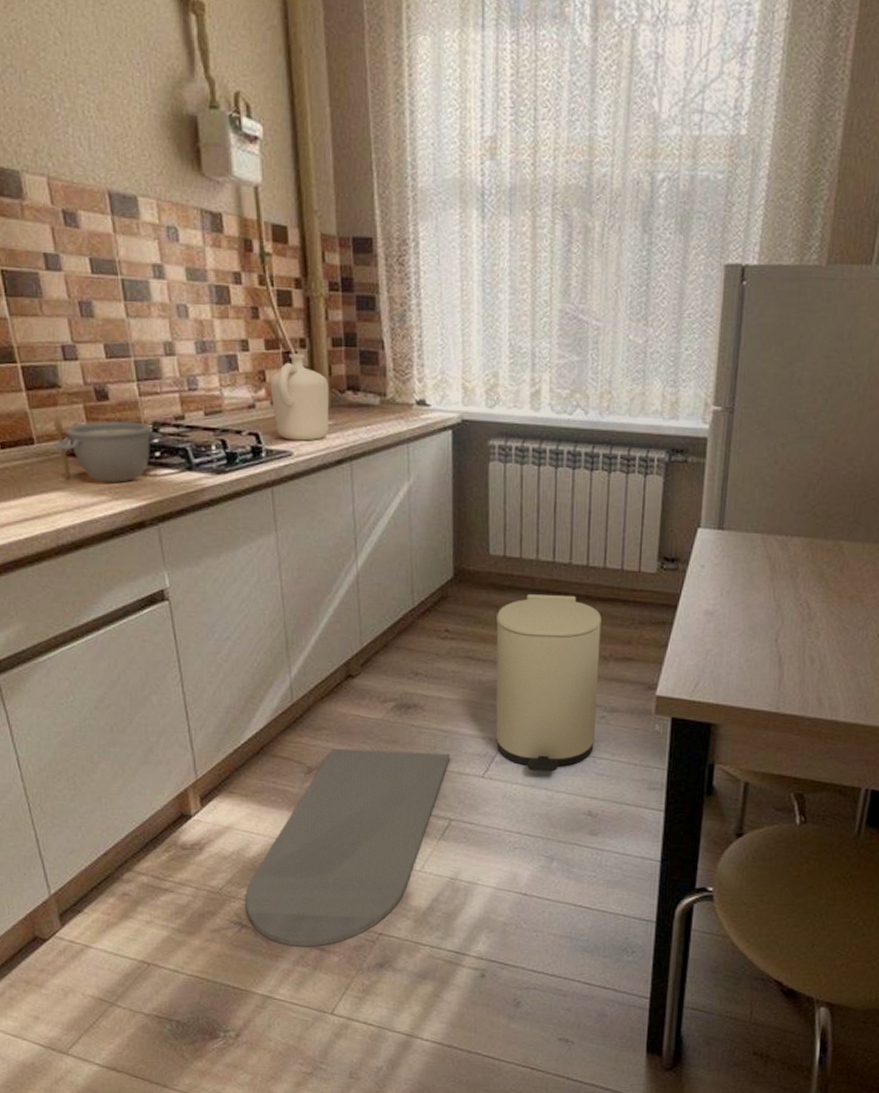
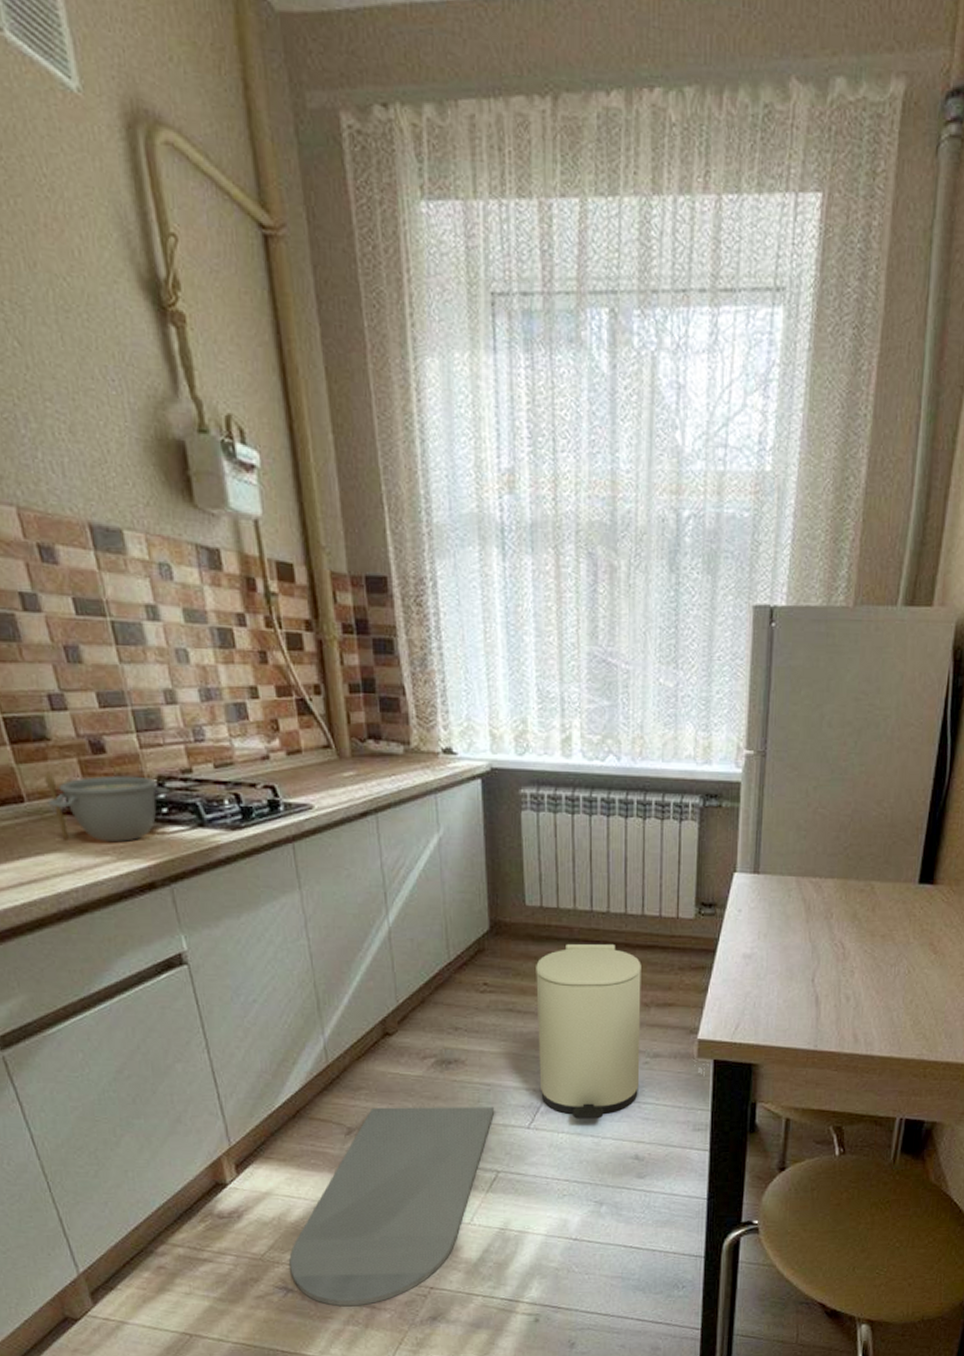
water jug: present [270,353,330,441] -> none [284,700,351,793]

